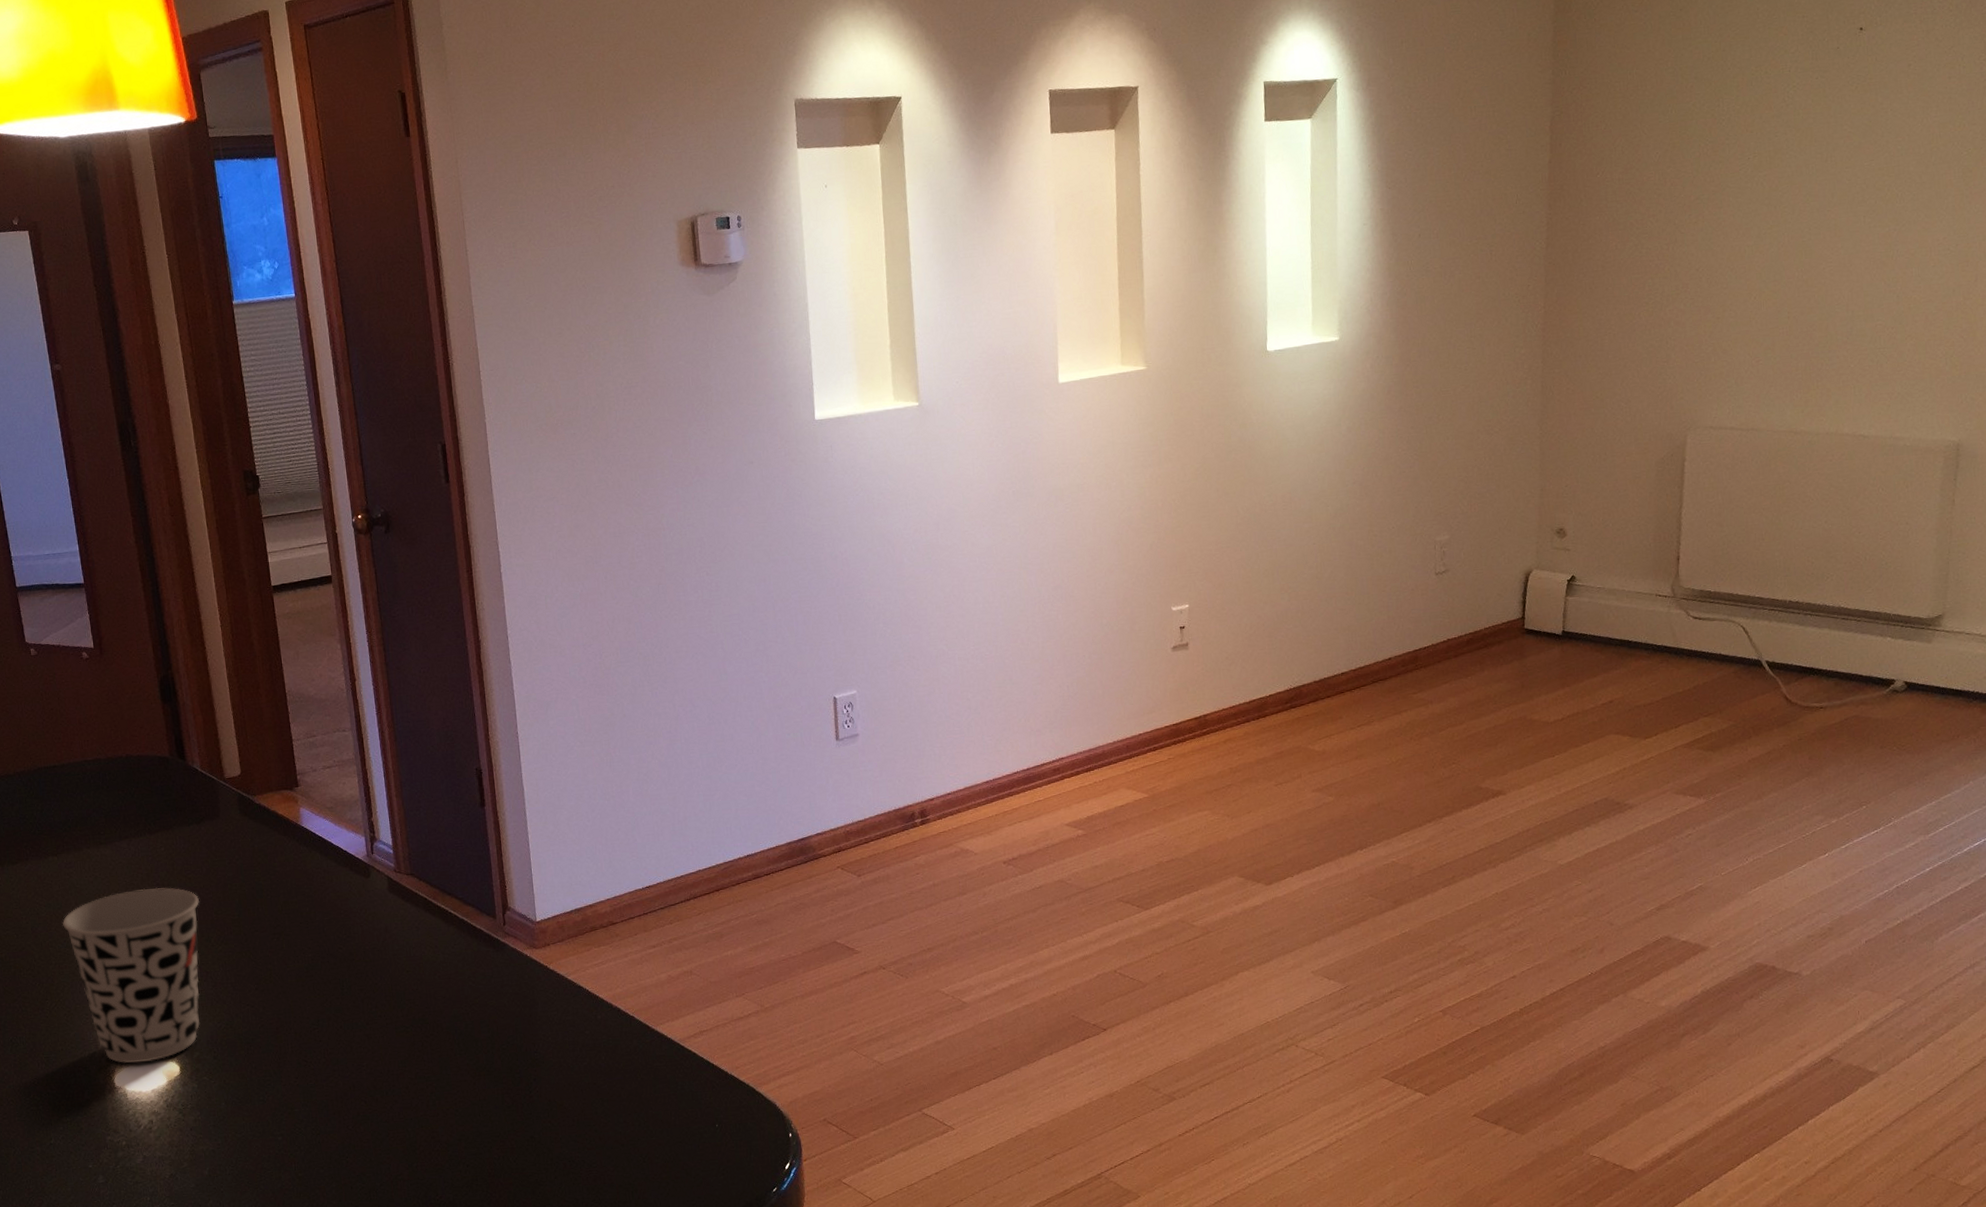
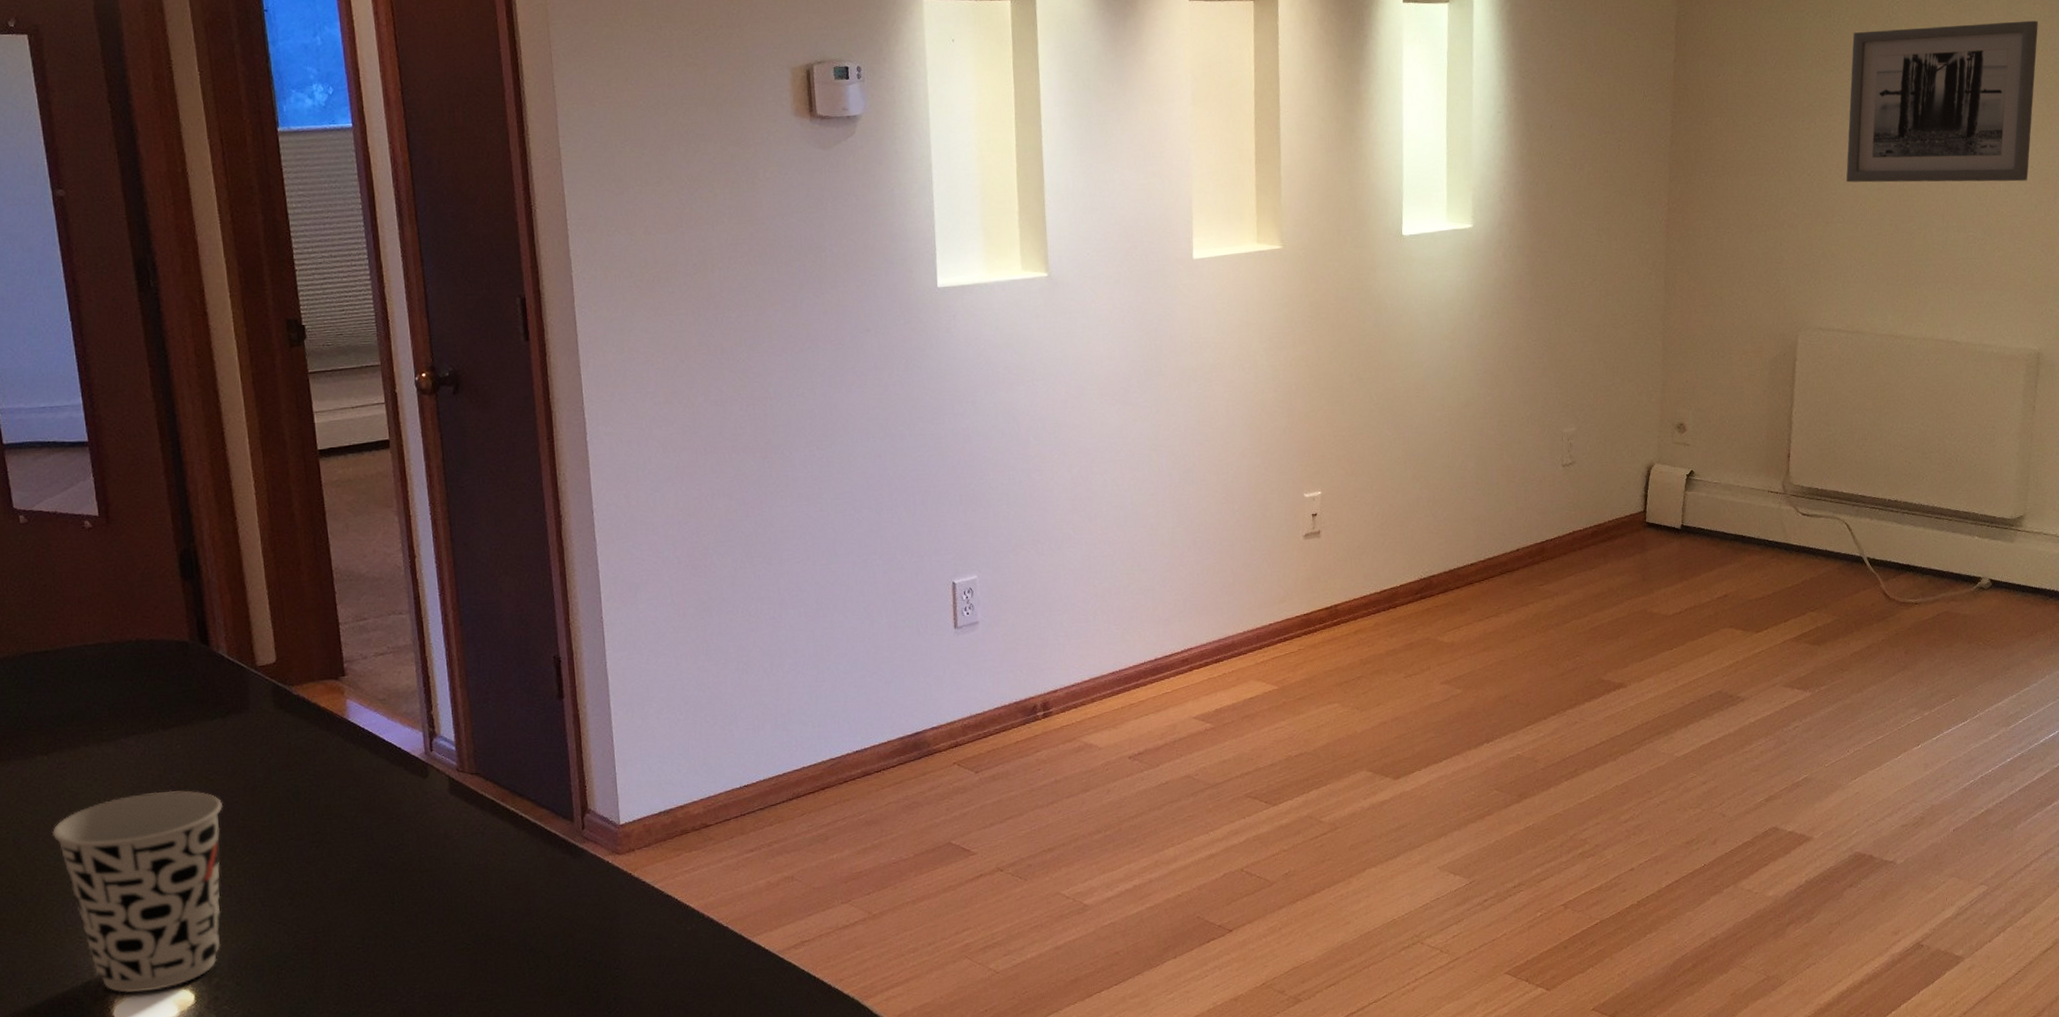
wall art: none [1738,95,1955,276] -> present [1846,20,2038,183]

